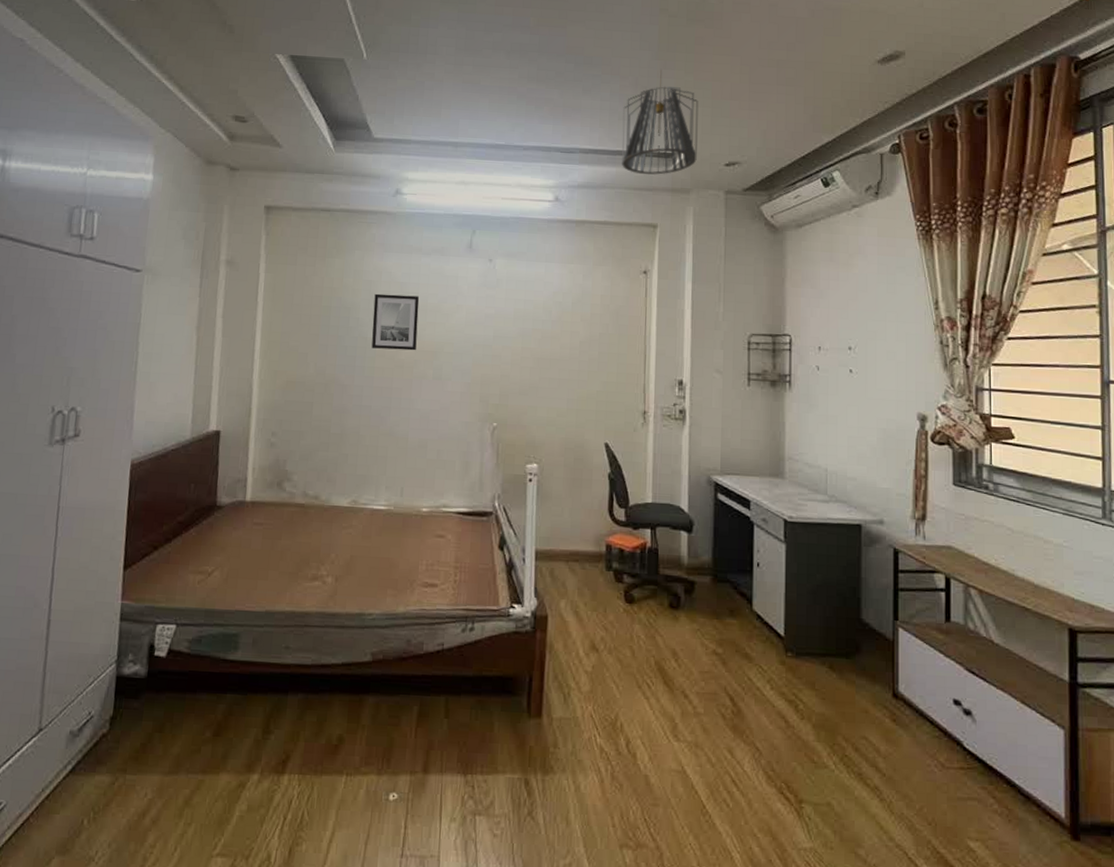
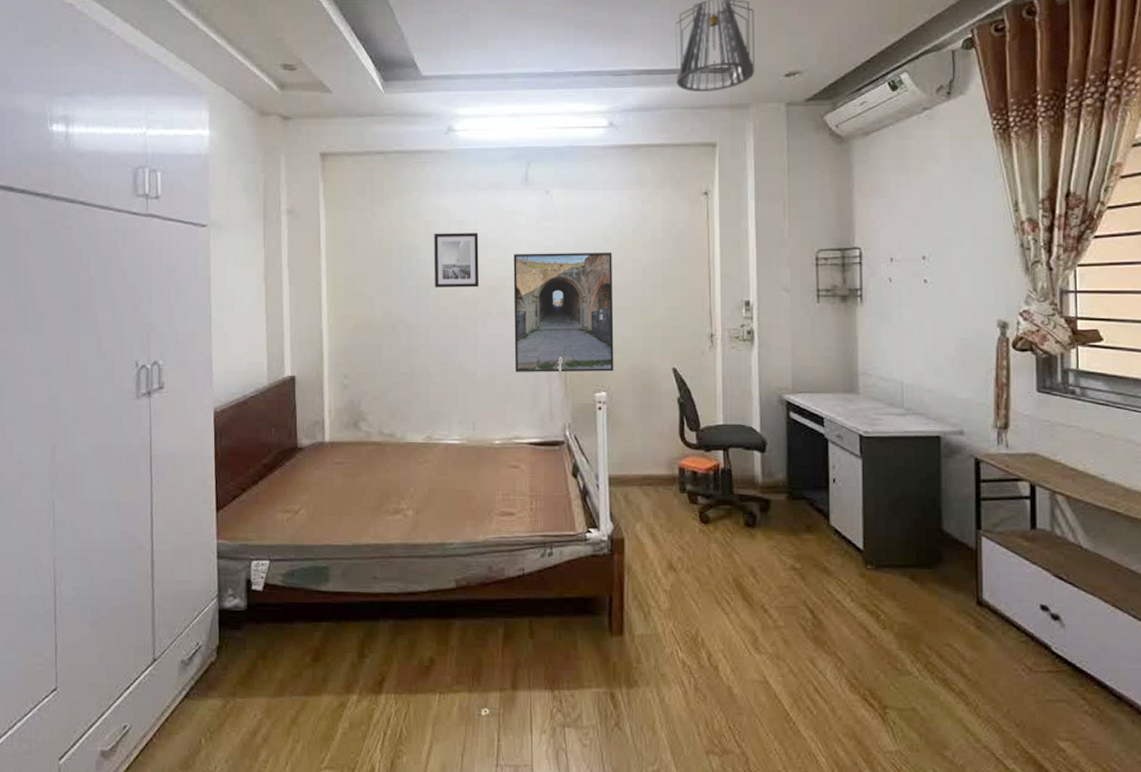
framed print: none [447,319,551,444] -> present [513,252,614,373]

